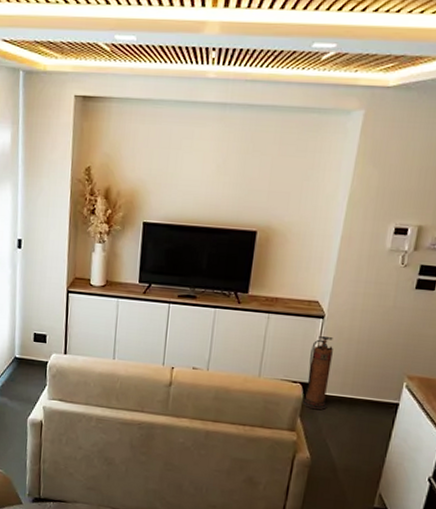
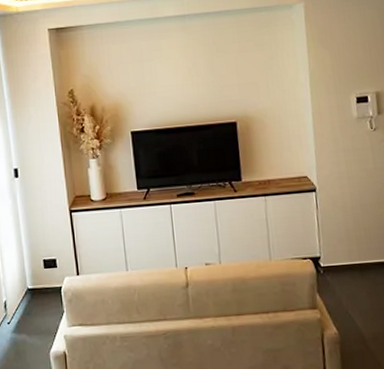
fire extinguisher: present [302,336,333,409] -> none [311,208,341,282]

